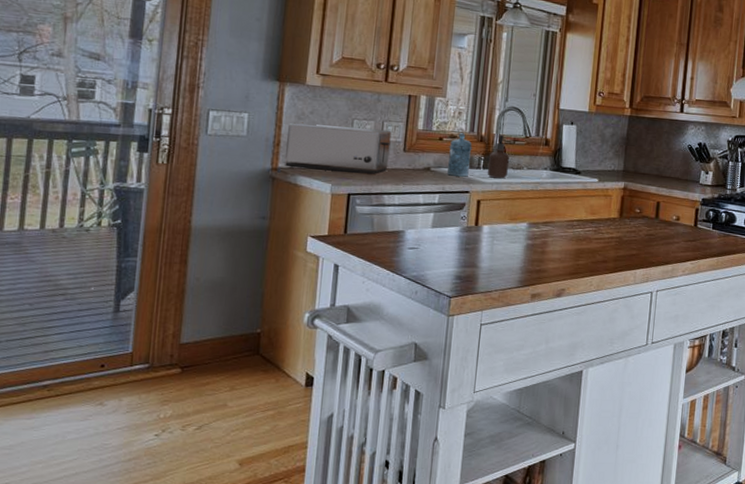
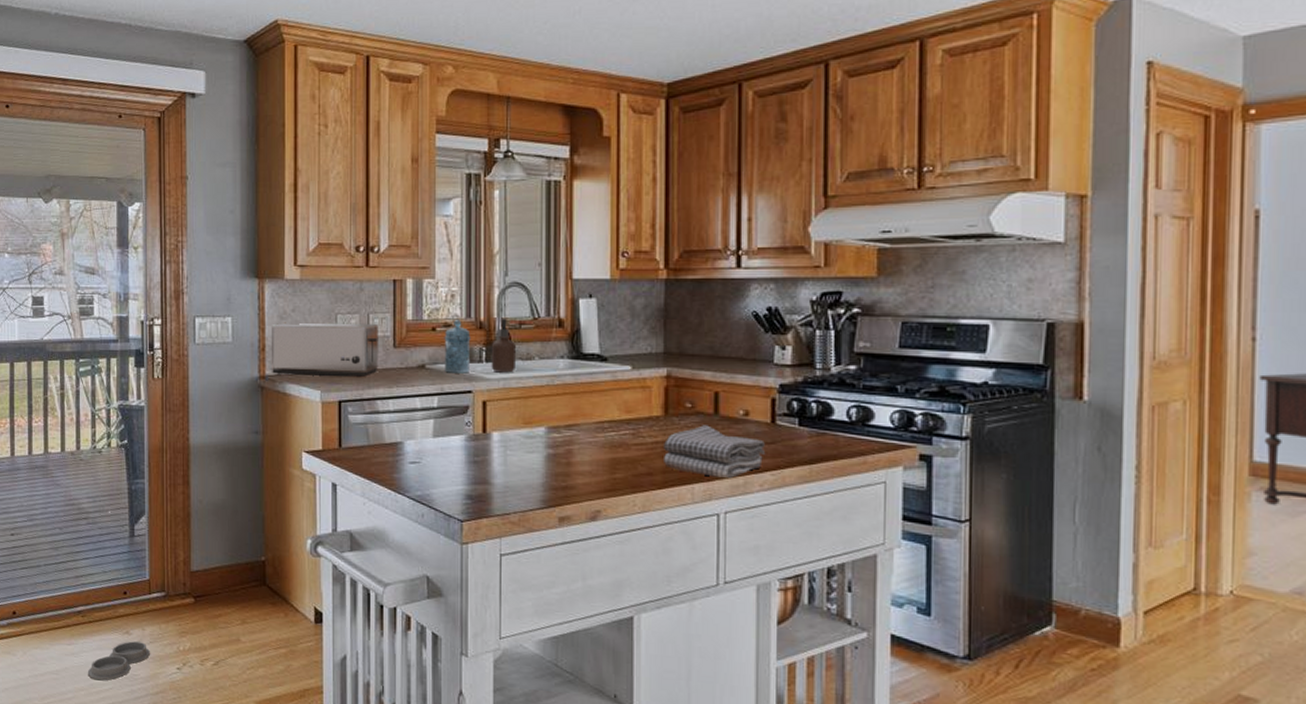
pet bowl: none [48,412,126,452] -> present [87,641,150,681]
towel: none [616,226,689,267] -> present [664,425,766,479]

